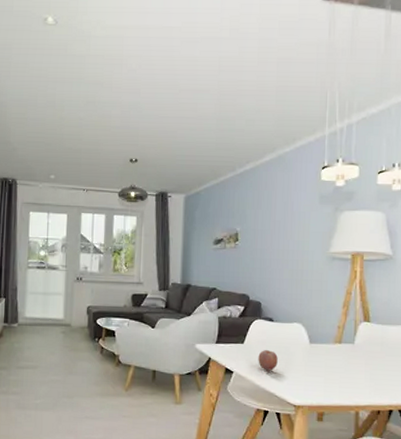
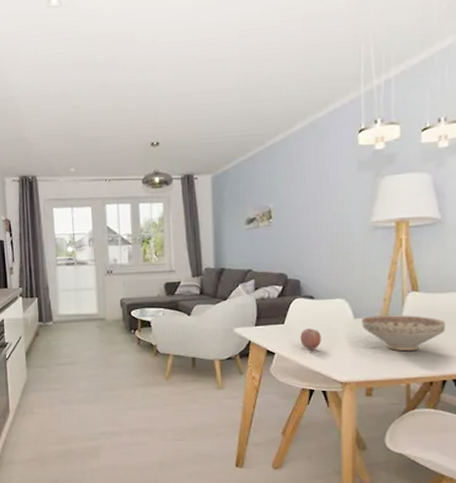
decorative bowl: none [316,342,393,380] -> present [362,315,445,352]

